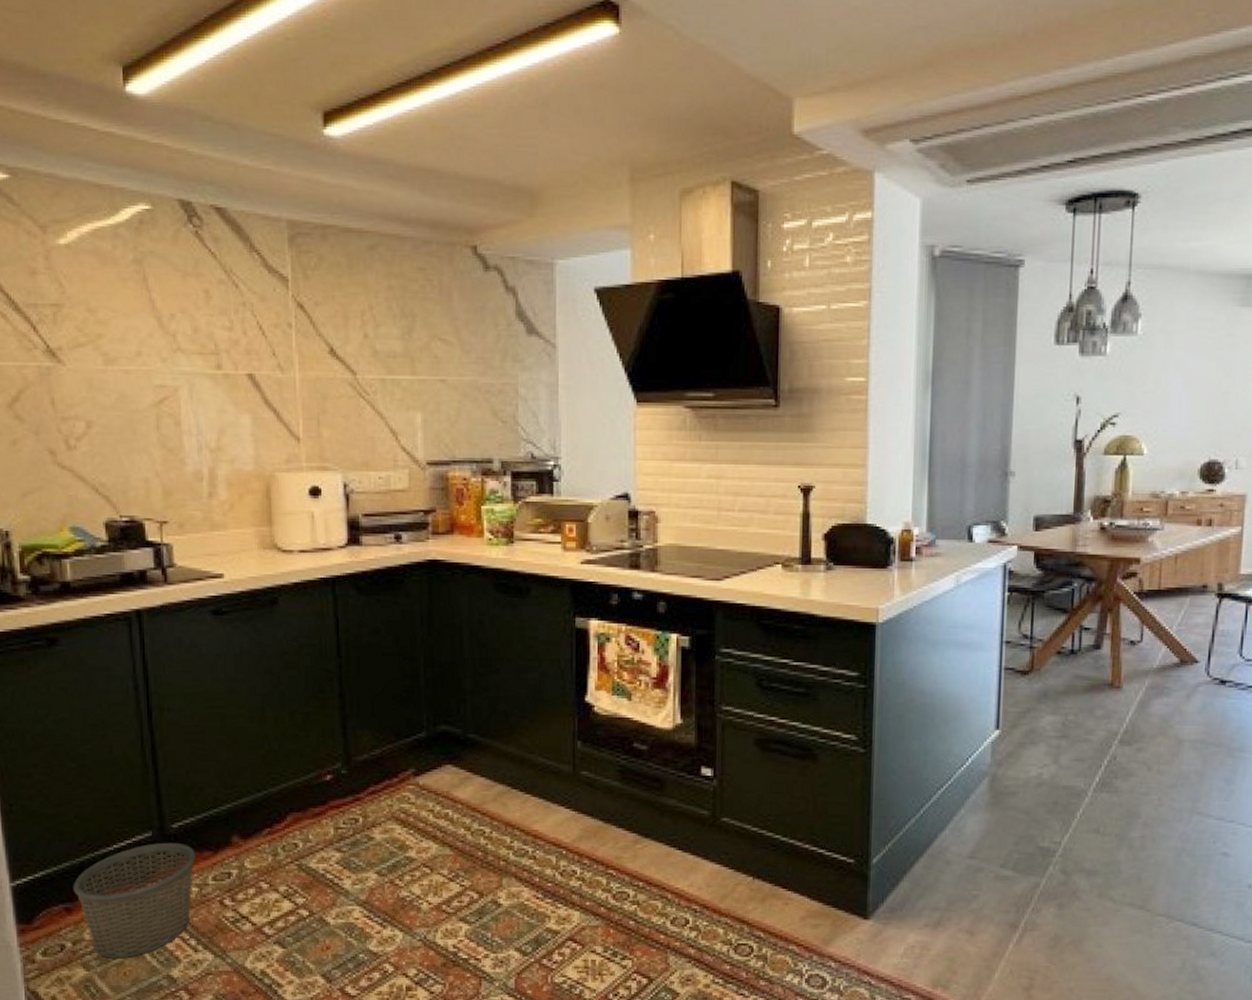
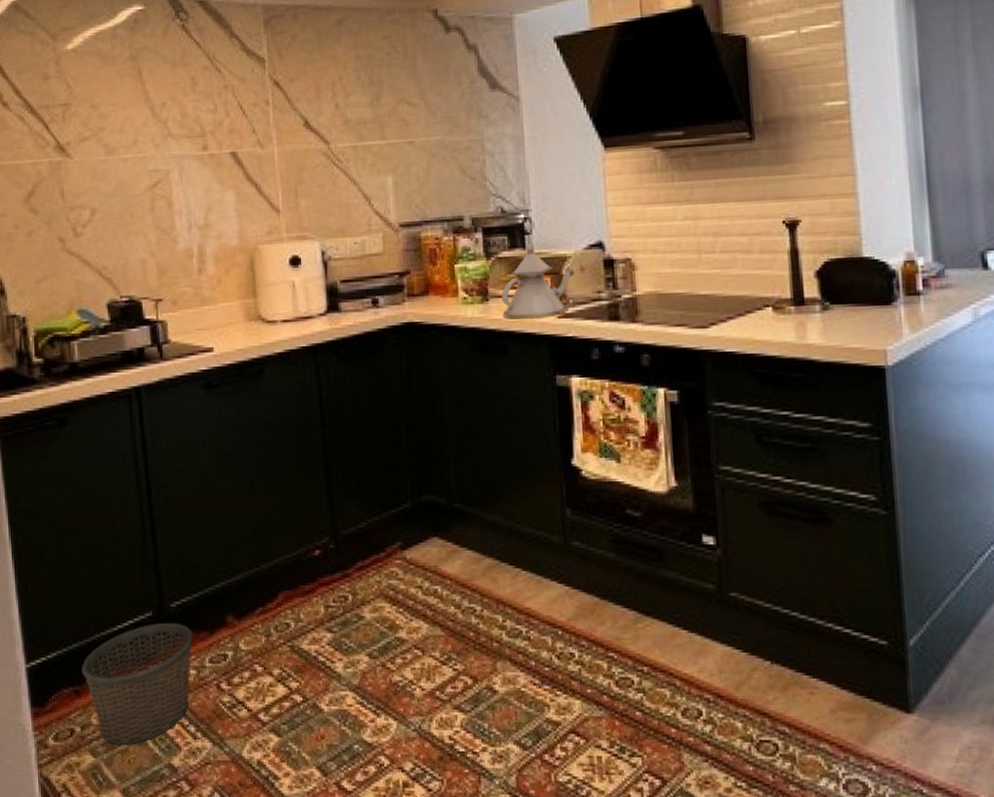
teapot: none [527,490,600,564] -> present [501,243,575,320]

